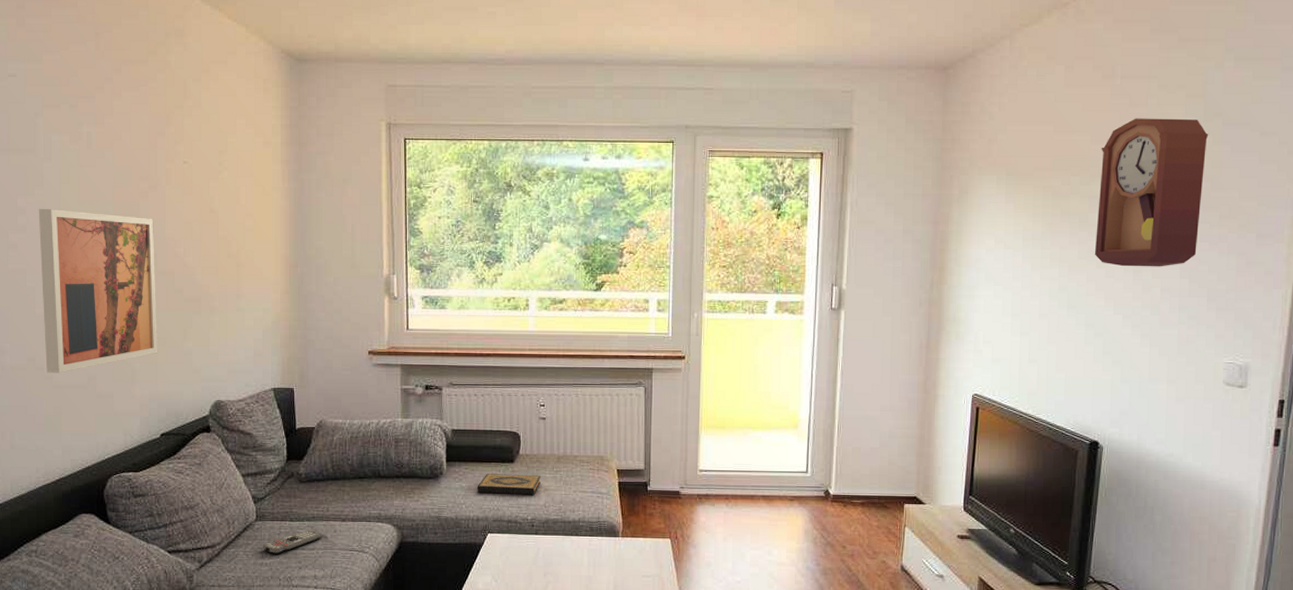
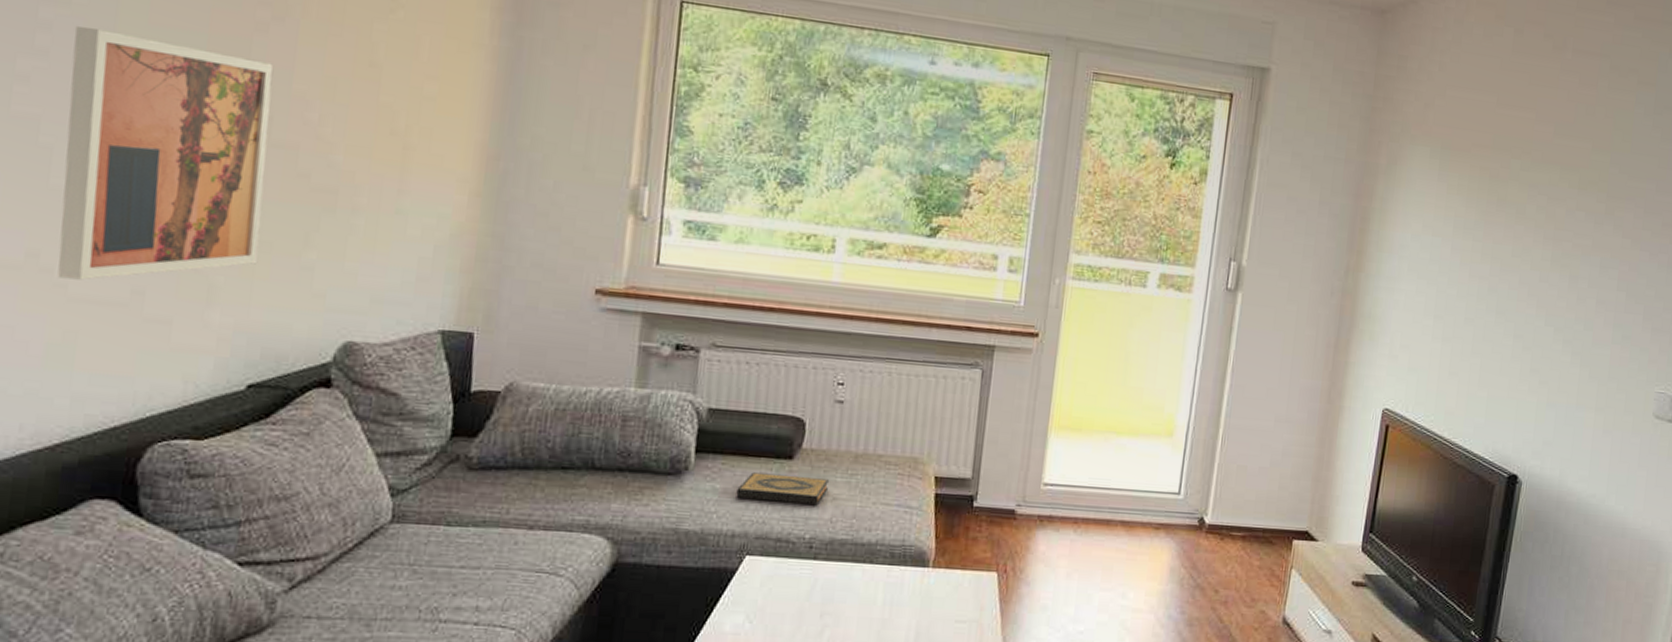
remote control: present [262,530,320,554] -> none [396,539,492,574]
pendulum clock: present [1094,118,1209,267] -> none [1529,100,1658,276]

